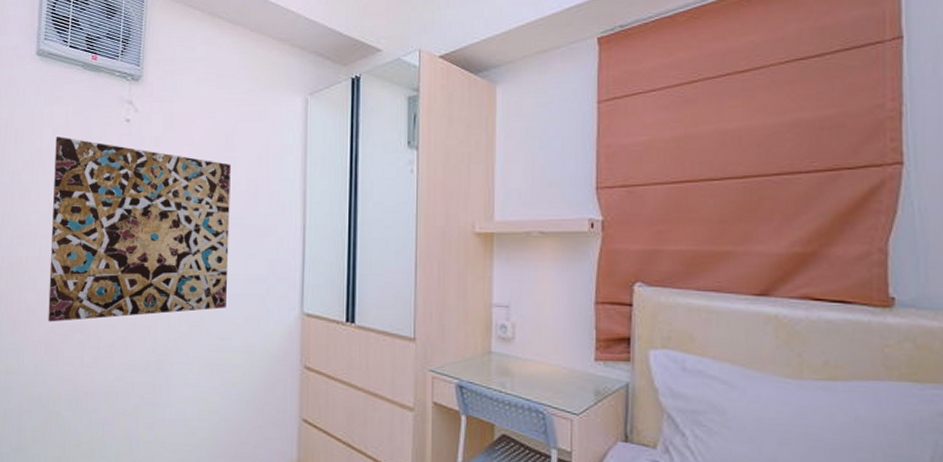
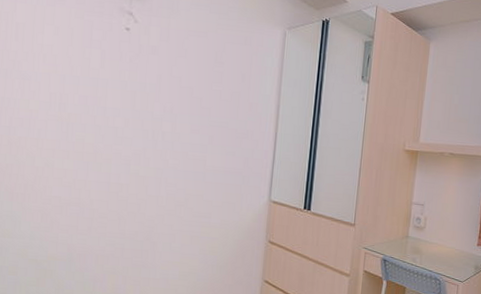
wall art: present [48,137,231,322] -> none [45,35,218,195]

